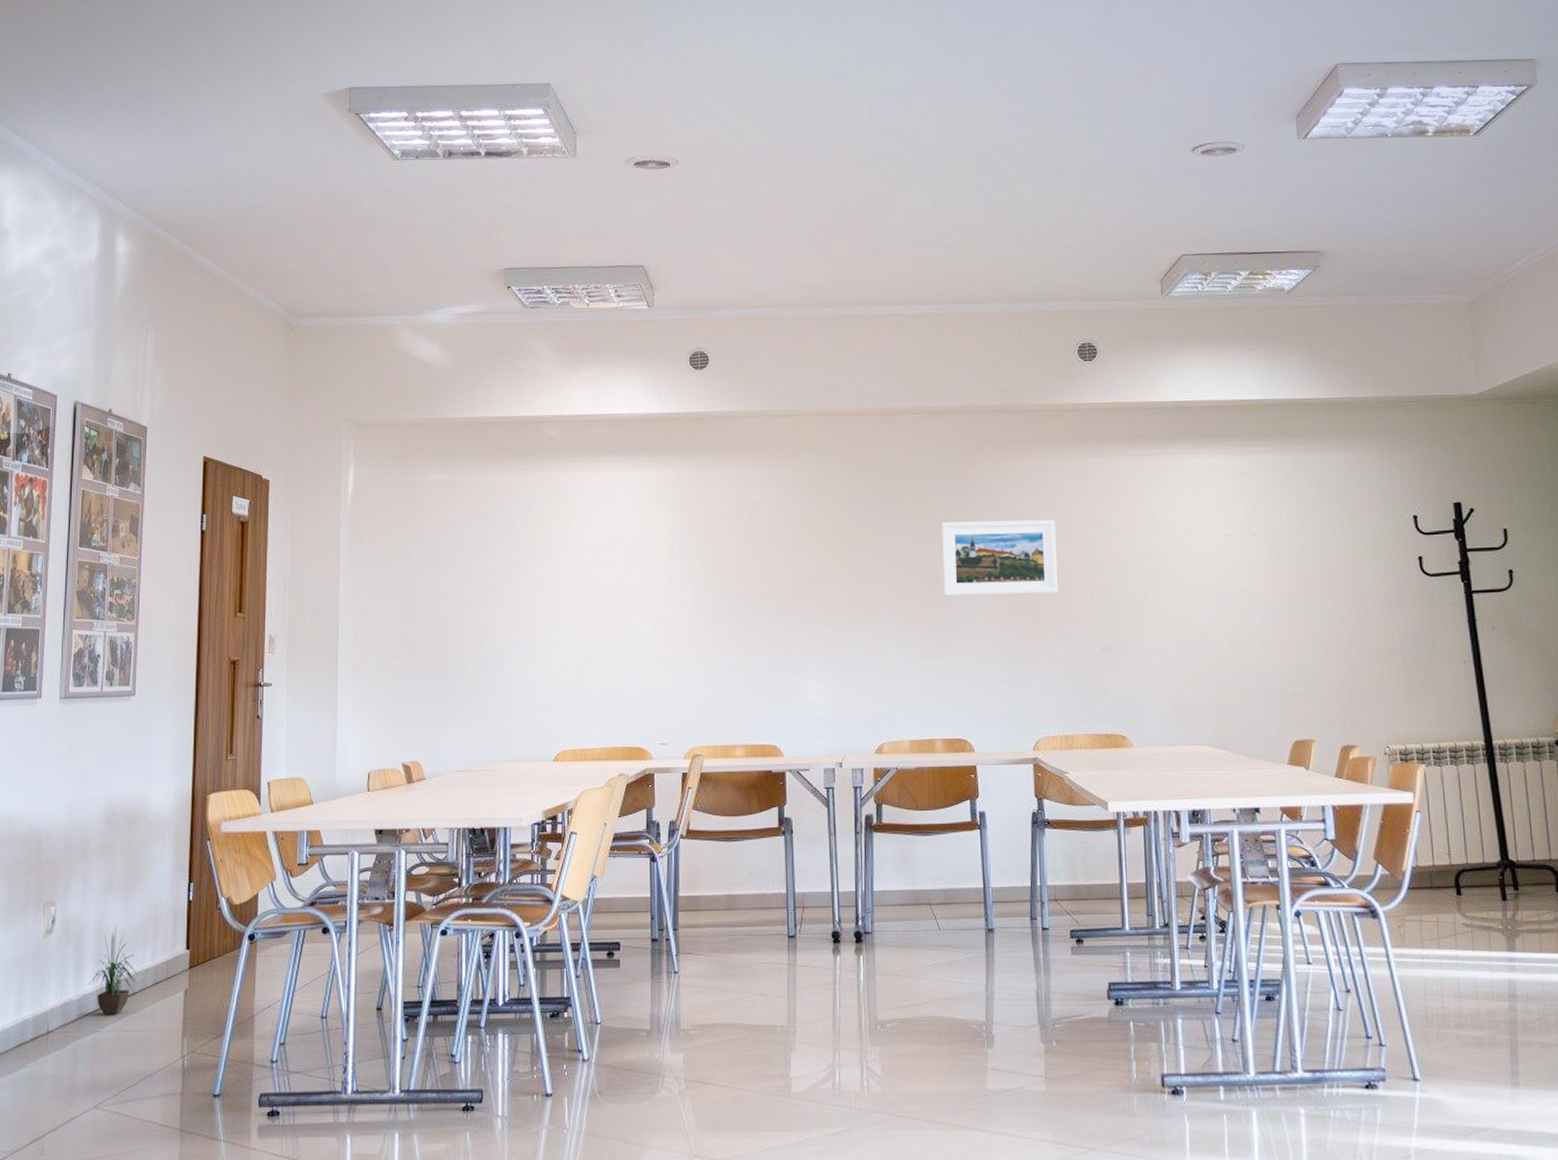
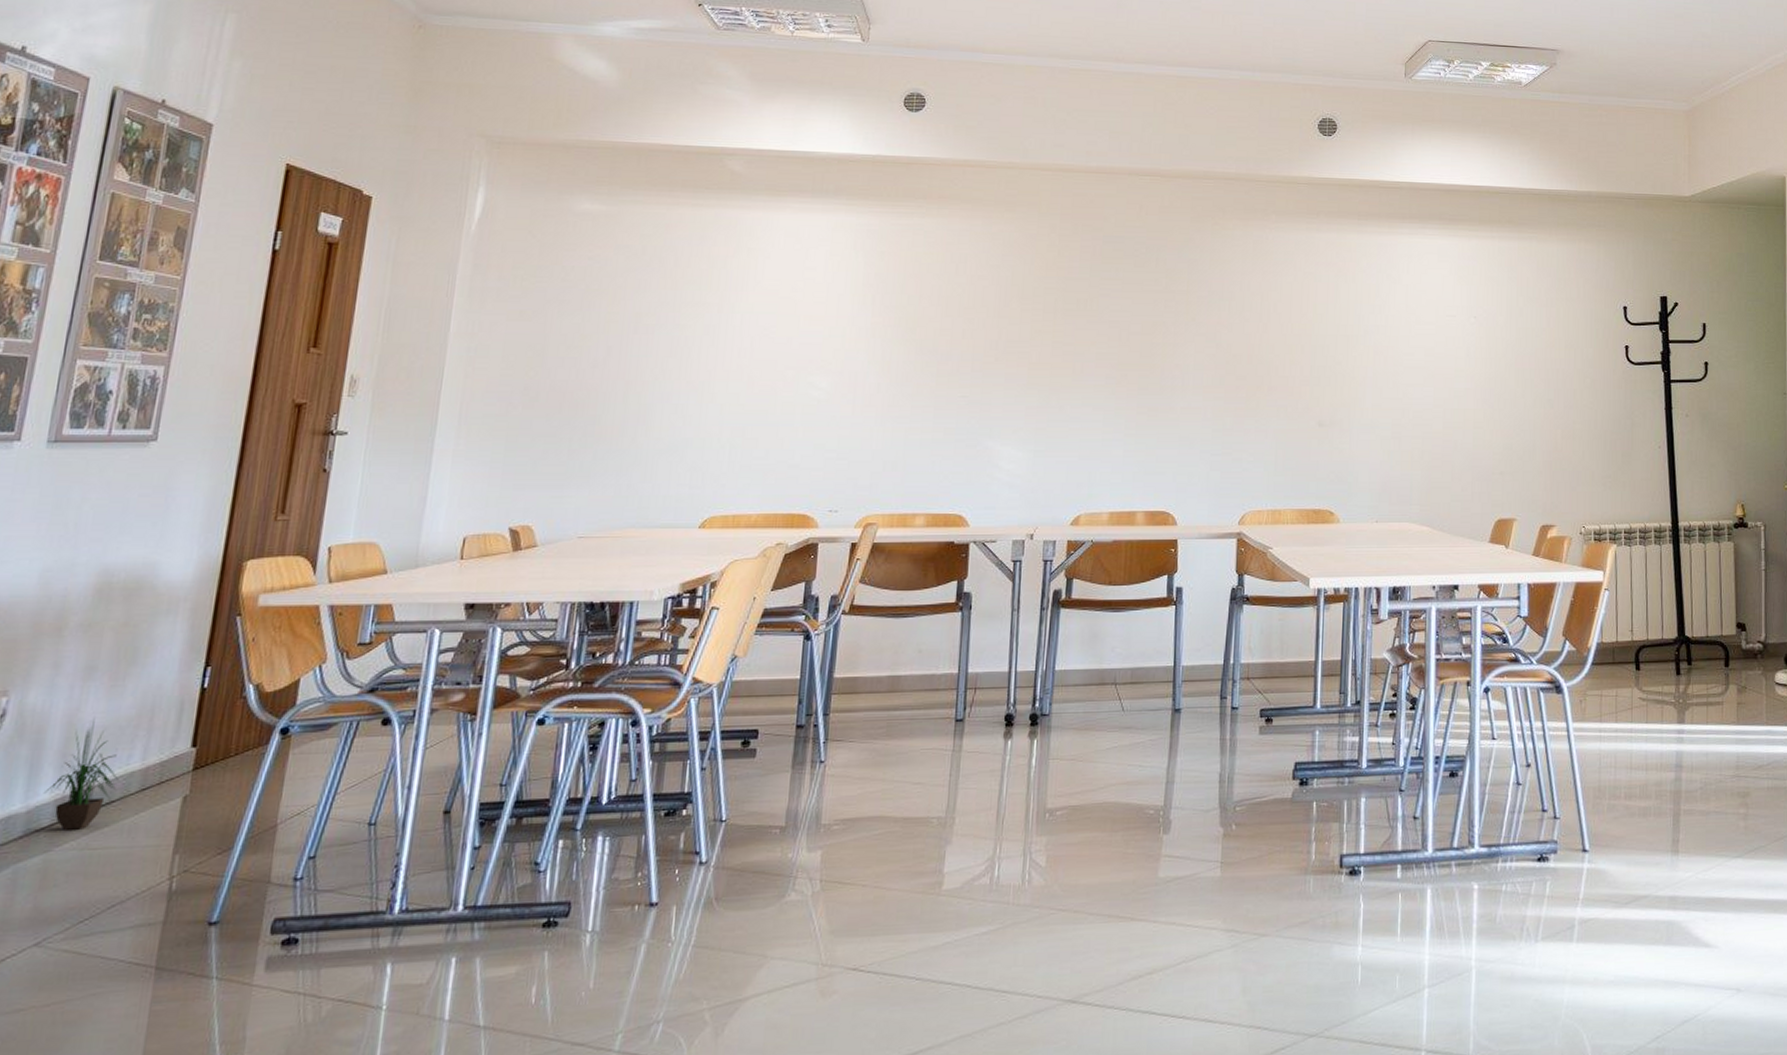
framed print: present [942,519,1058,597] -> none [1160,288,1281,366]

